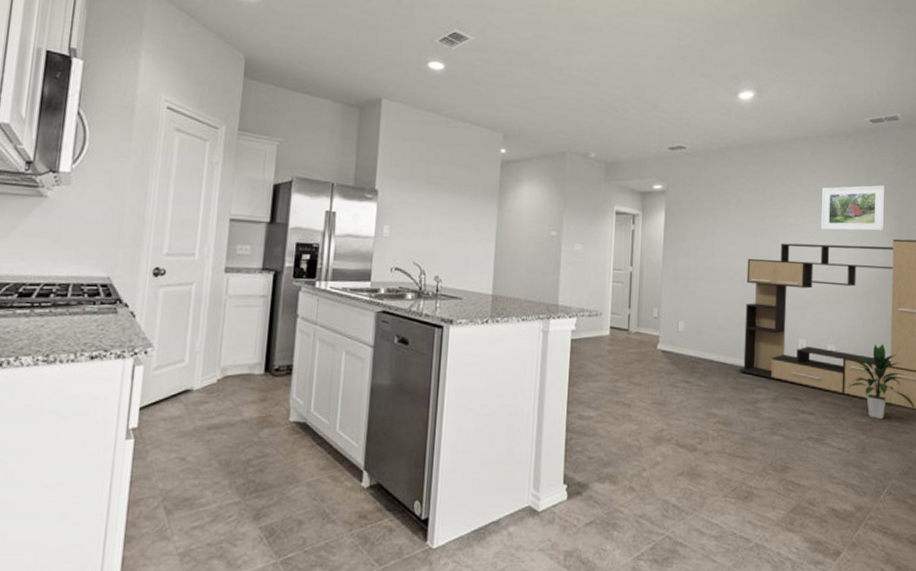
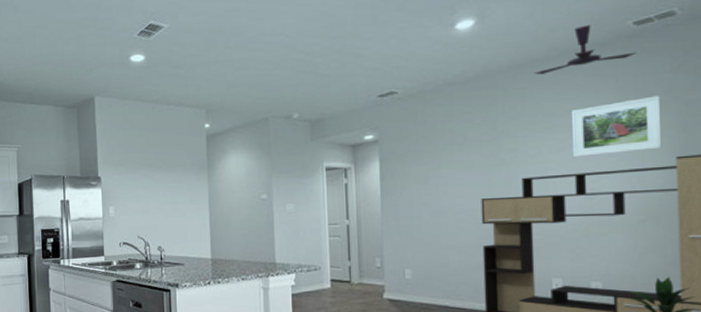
ceiling fan: none [797,115,871,152] -> present [534,24,637,75]

